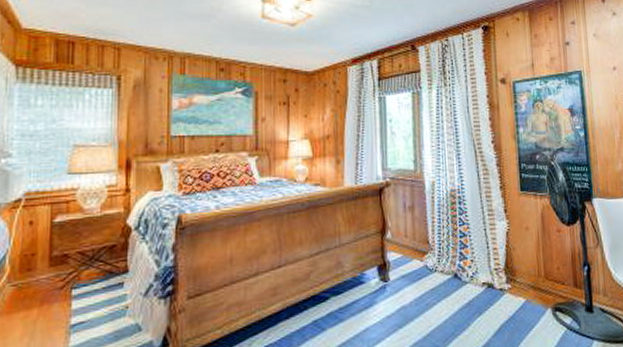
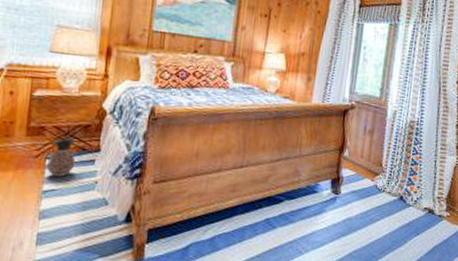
ceramic jug: none [74,263,103,309] -> present [47,138,76,178]

